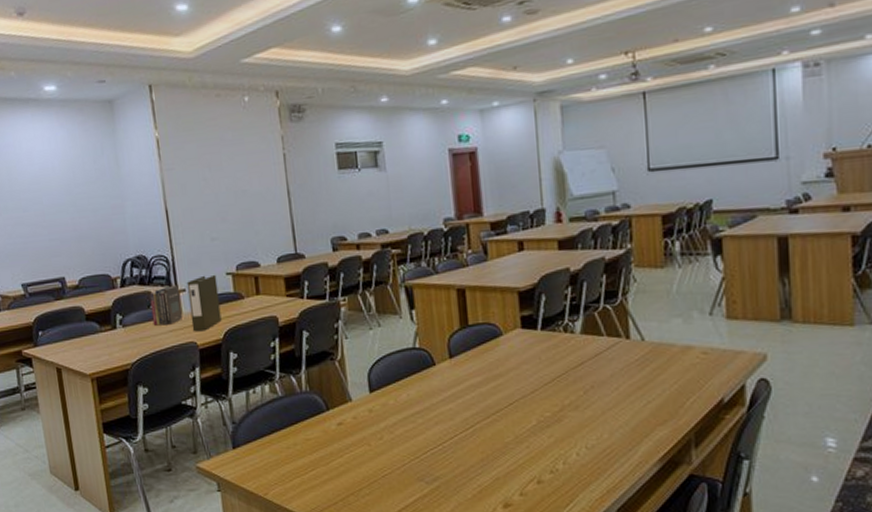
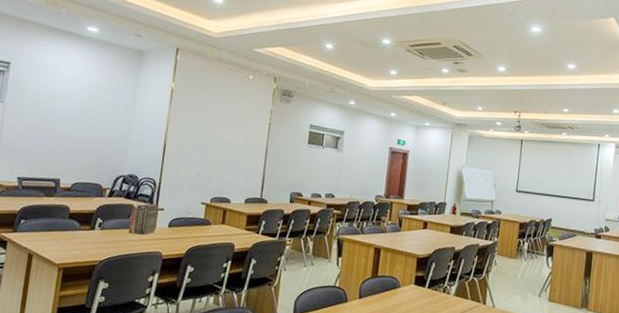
binder: present [186,274,222,332] -> none [161,200,193,245]

